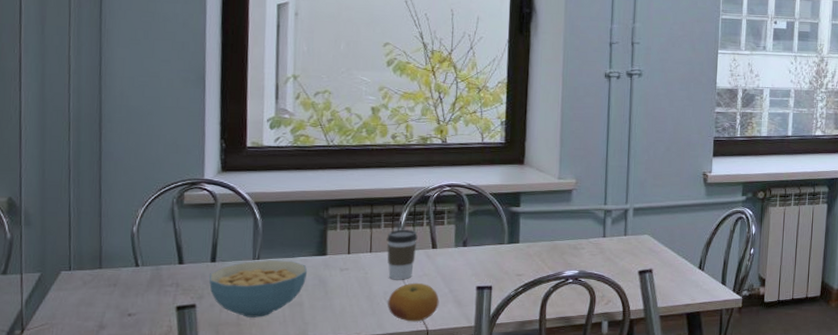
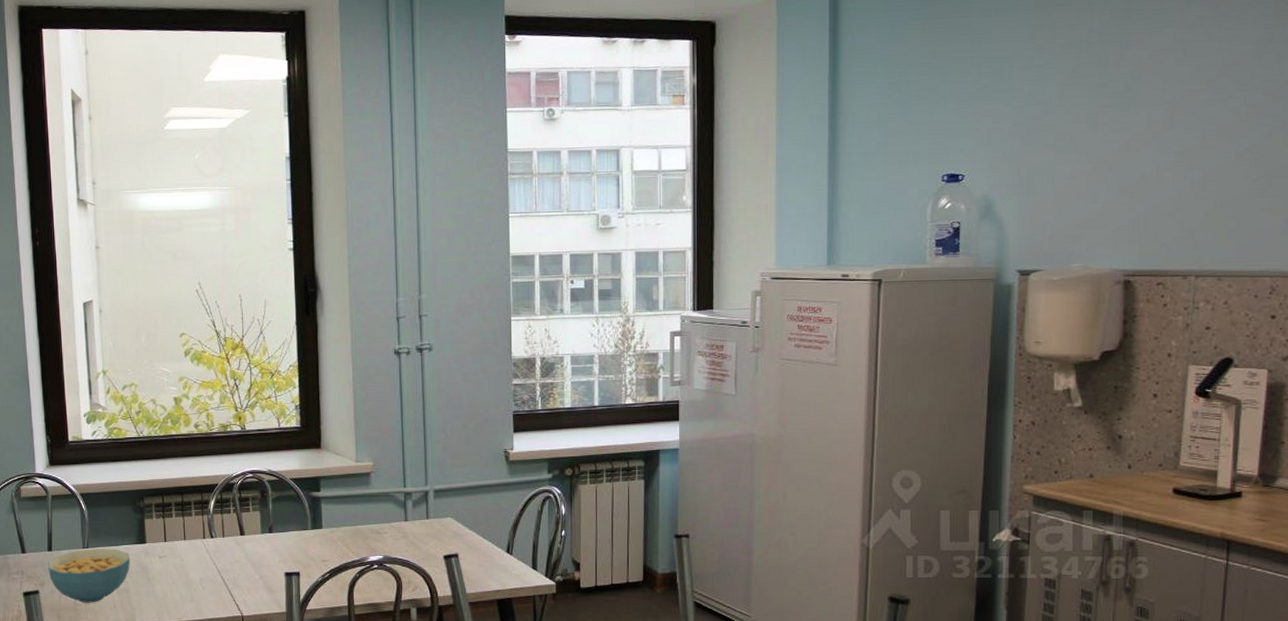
coffee cup: present [386,229,418,280] -> none [198,517,226,567]
fruit: present [388,282,439,322] -> none [204,569,251,608]

